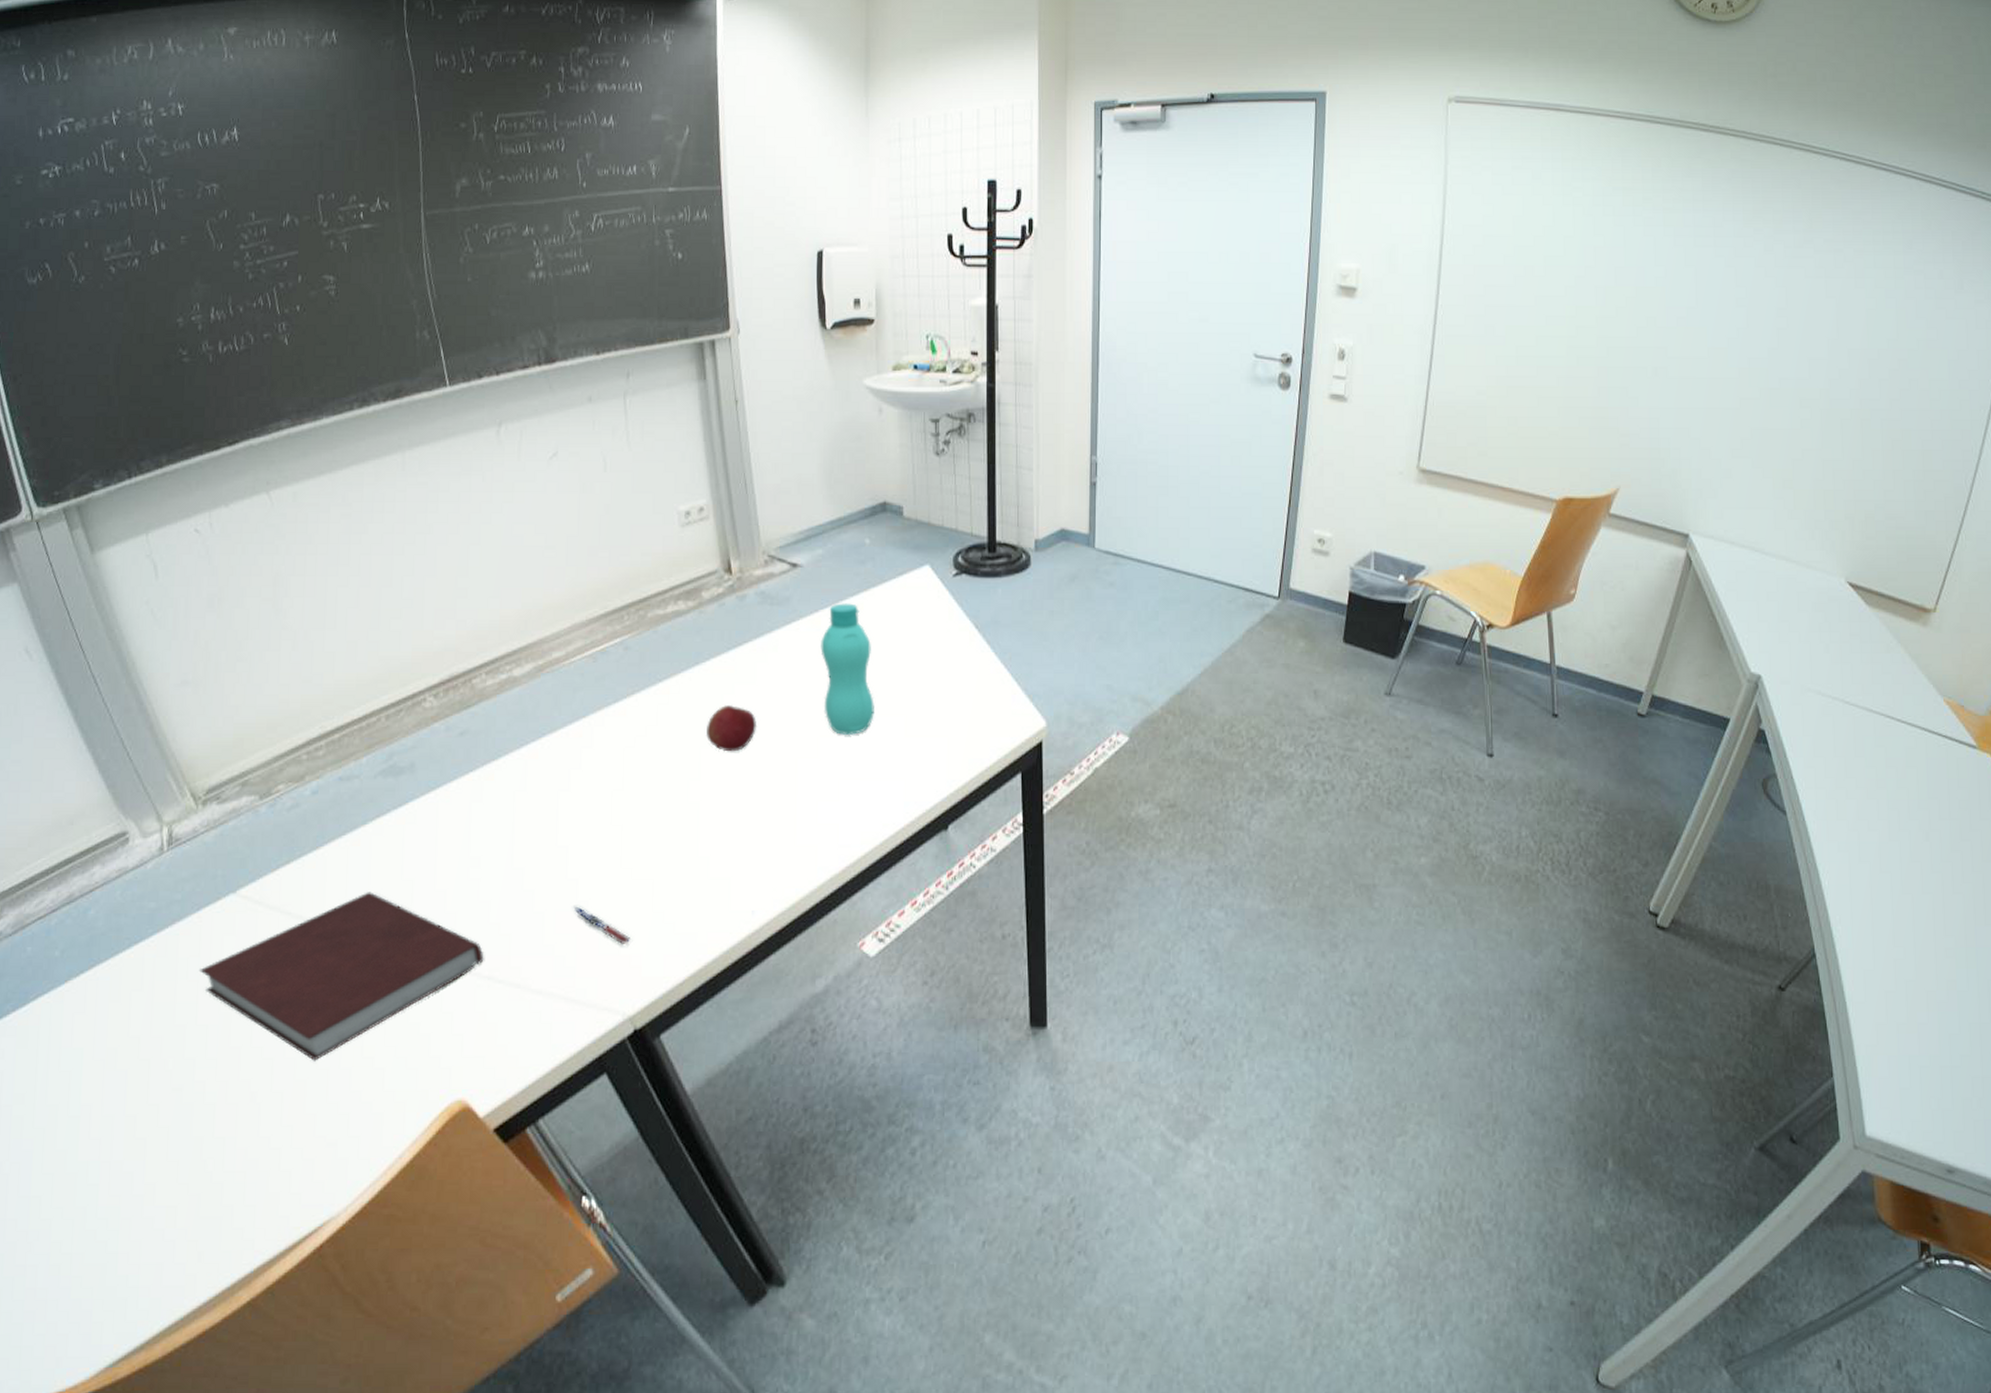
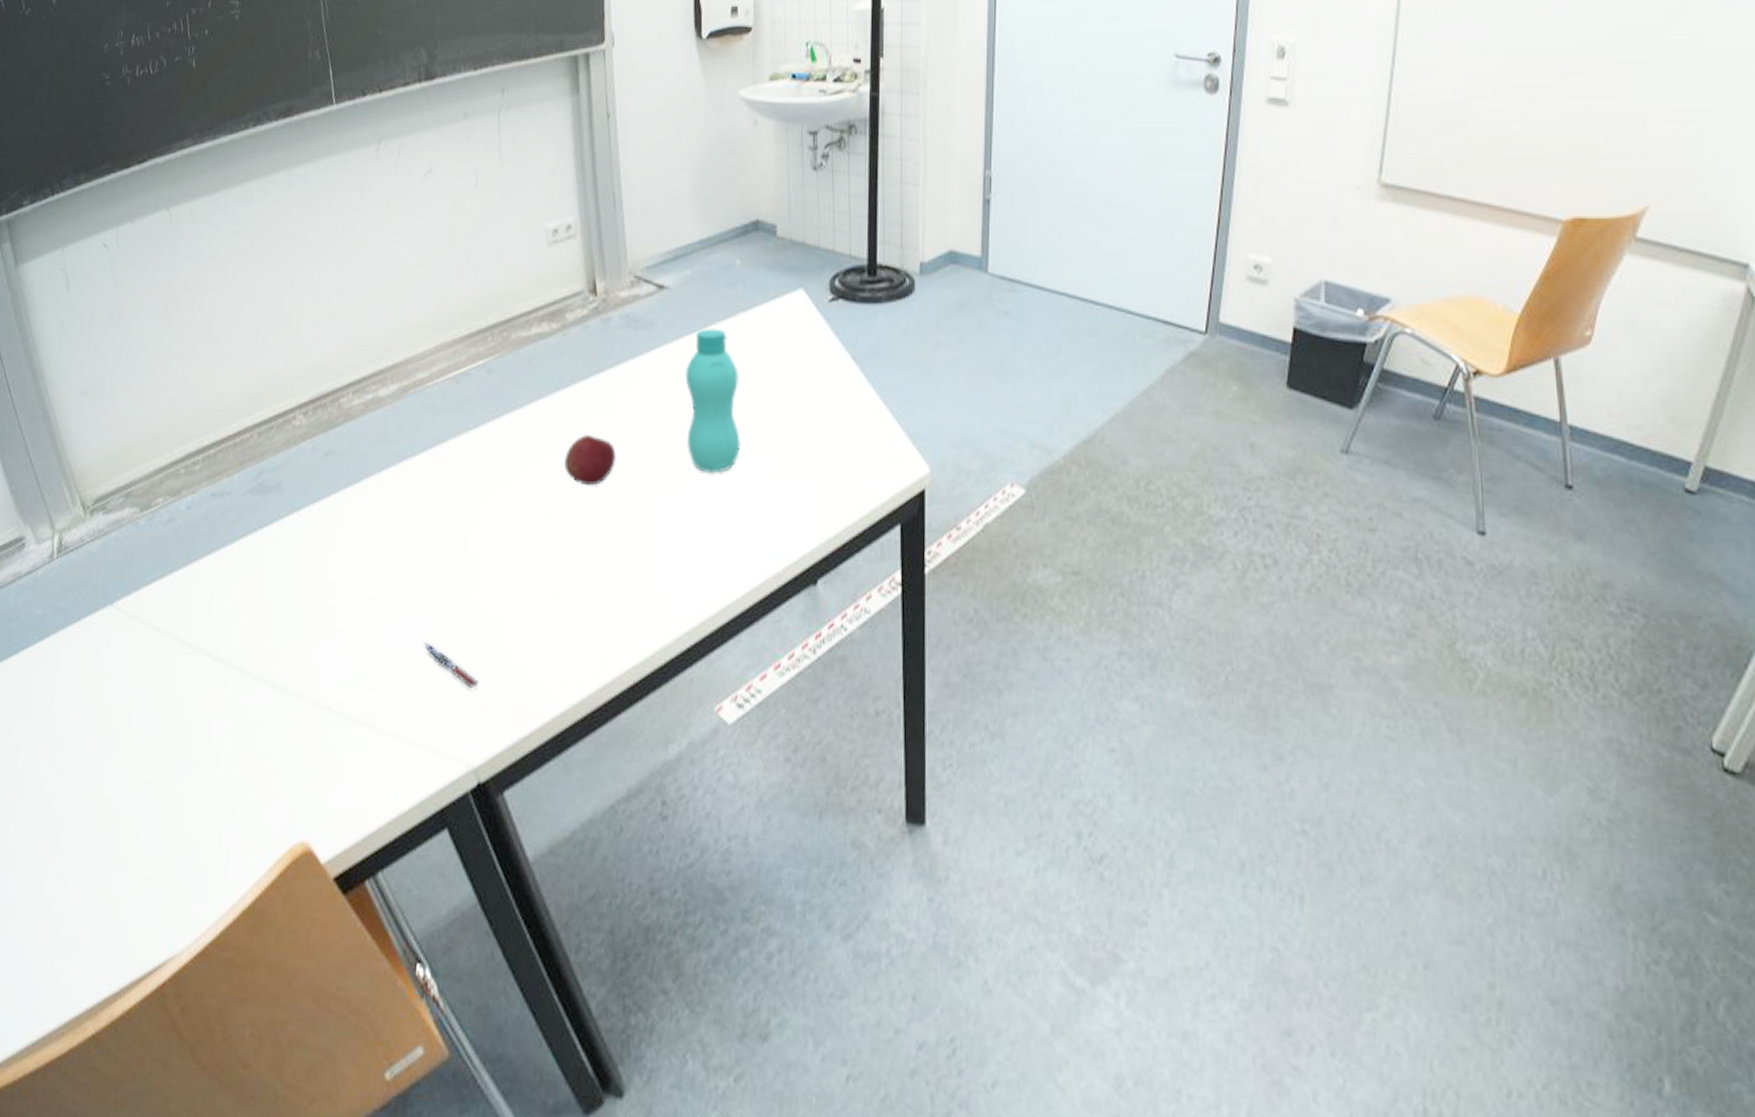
notebook: present [198,892,483,1061] -> none [74,612,334,786]

